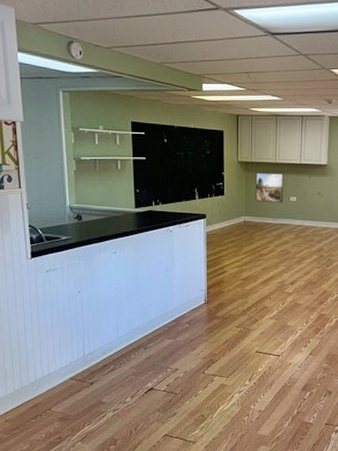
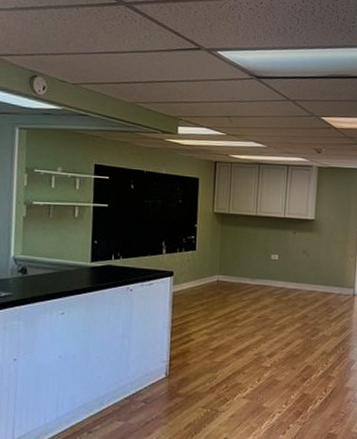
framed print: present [255,172,284,203] -> none [231,225,265,261]

